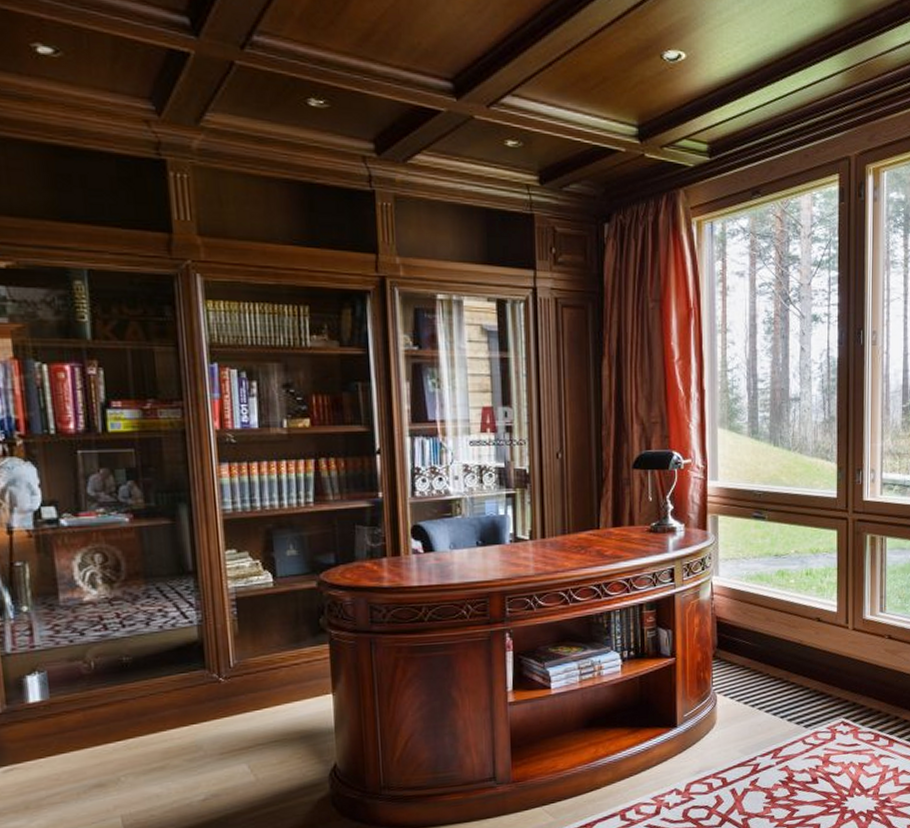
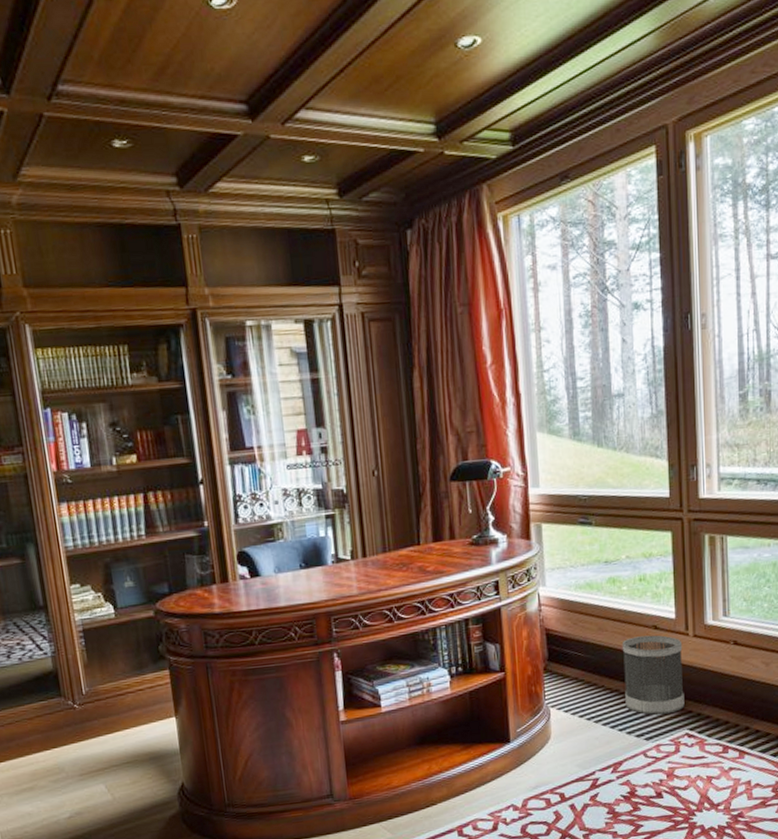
wastebasket: none [787,627,842,703] -> present [622,635,685,715]

